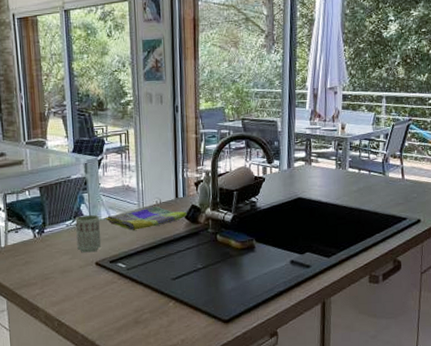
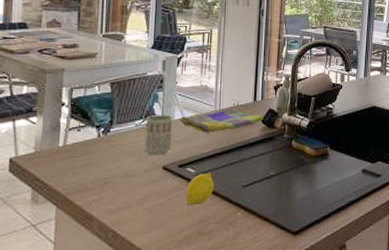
fruit: none [119,267,146,298] -> present [186,172,215,206]

